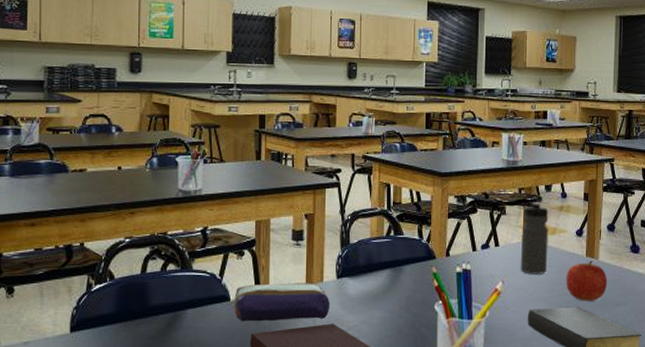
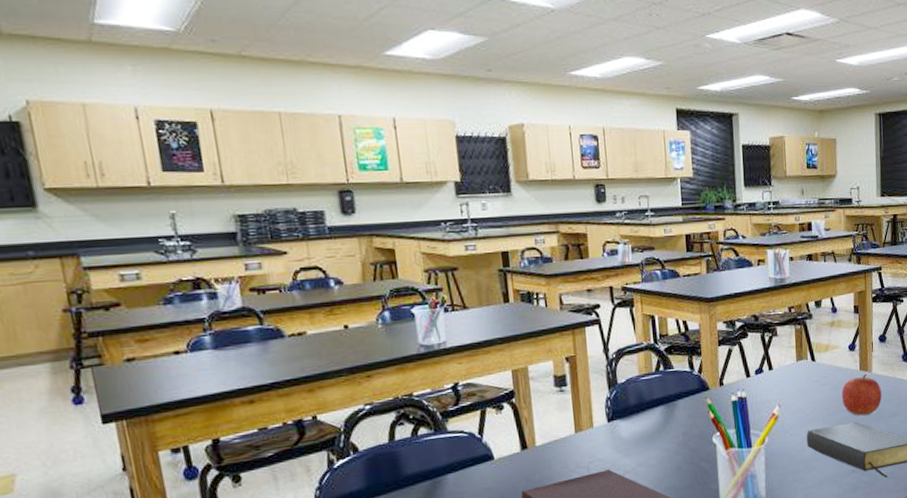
pencil case: present [234,283,330,322] -> none [498,430,604,480]
water bottle: present [520,202,549,274] -> none [794,319,822,395]

